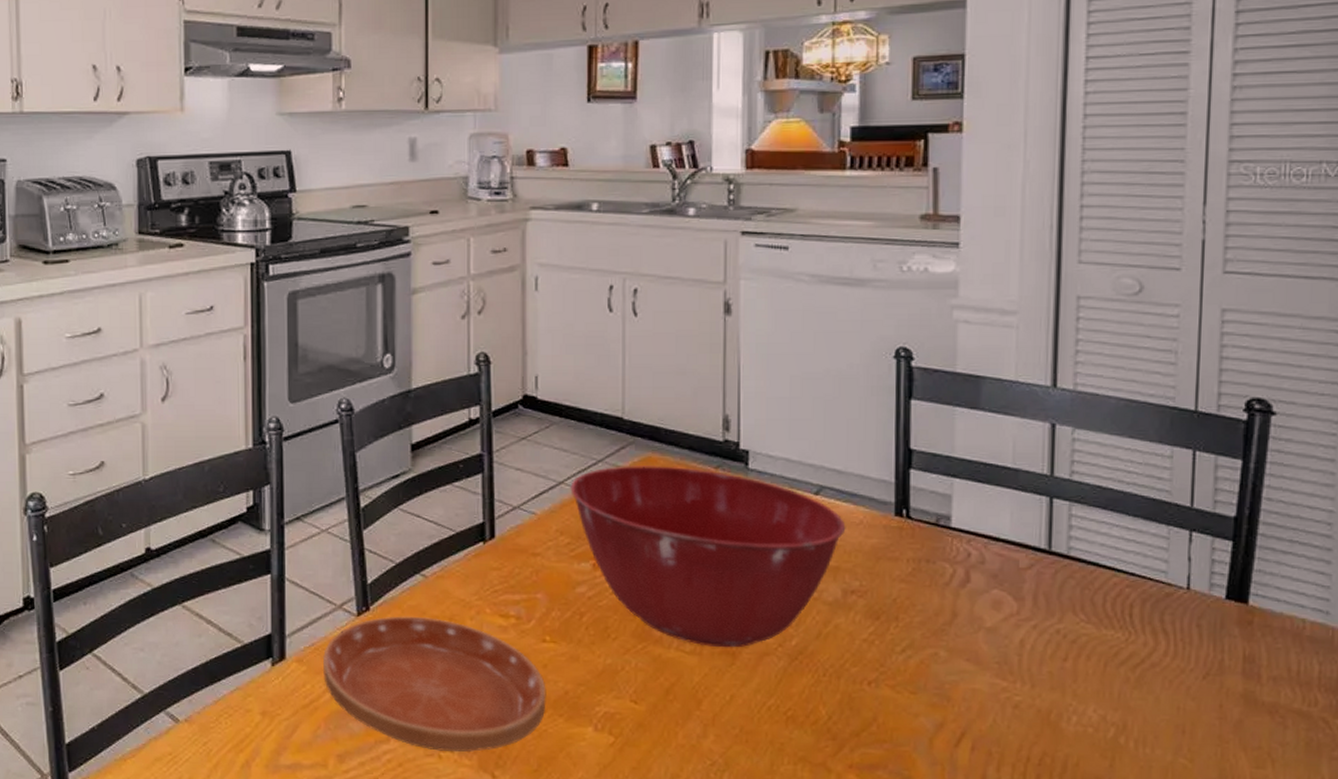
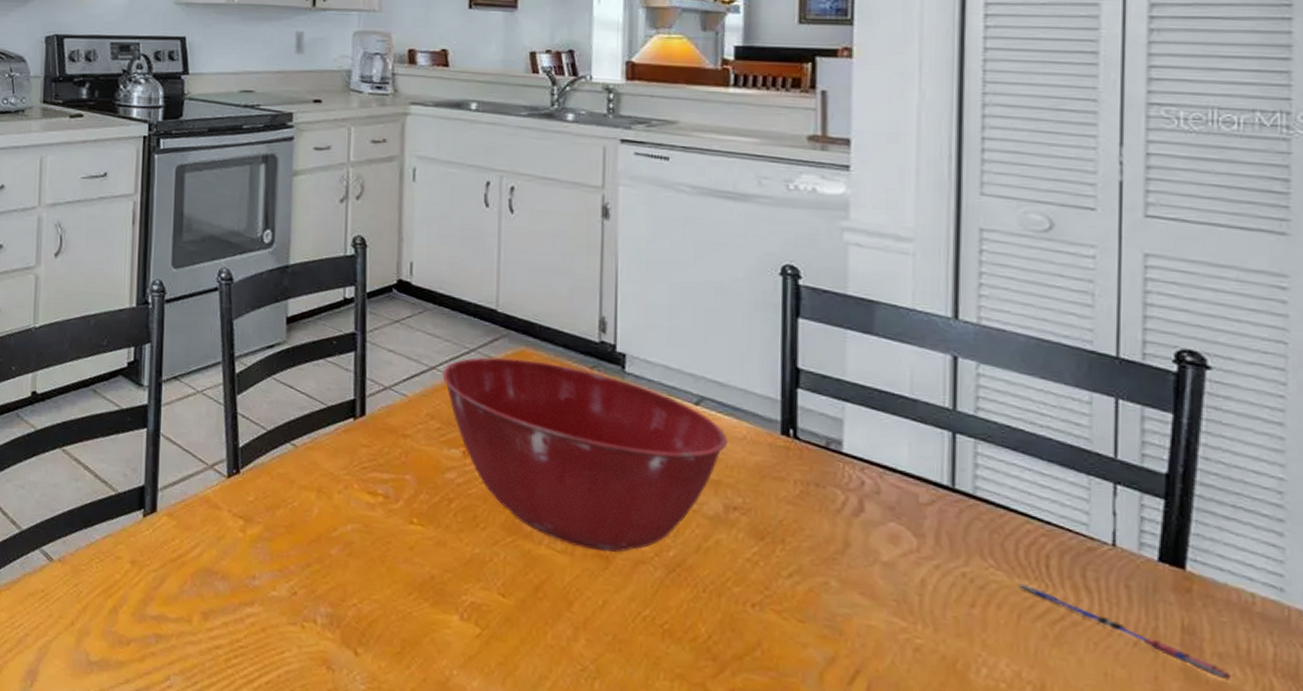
saucer: present [323,616,546,752] -> none [192,481,412,626]
pen: none [1106,634,1284,701] -> present [1019,583,1232,681]

